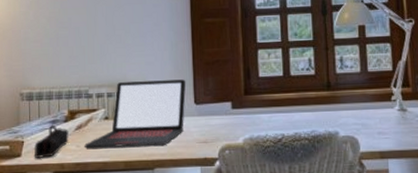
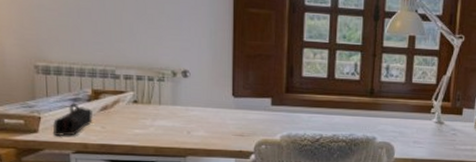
laptop: present [83,79,186,149] -> none [109,66,225,134]

